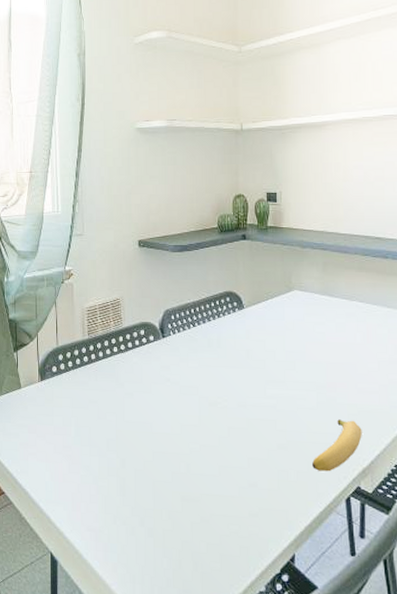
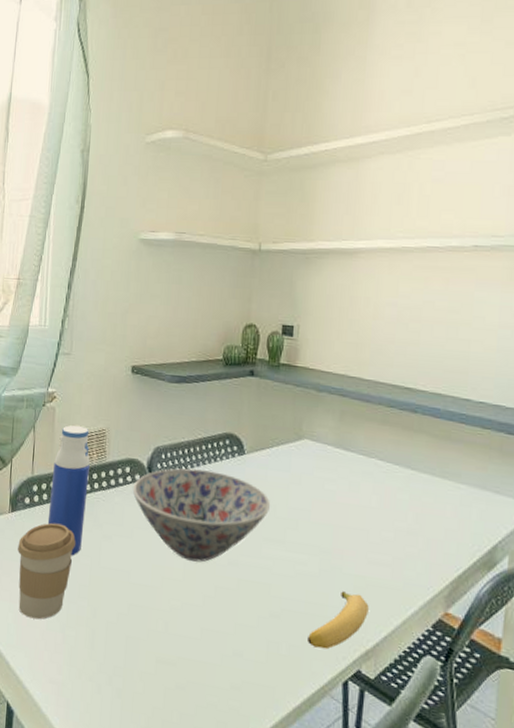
coffee cup: none [49,386,101,475] -> present [18,522,76,620]
water bottle: none [74,297,108,415] -> present [47,425,90,556]
bowl: none [148,326,269,408] -> present [132,468,270,562]

